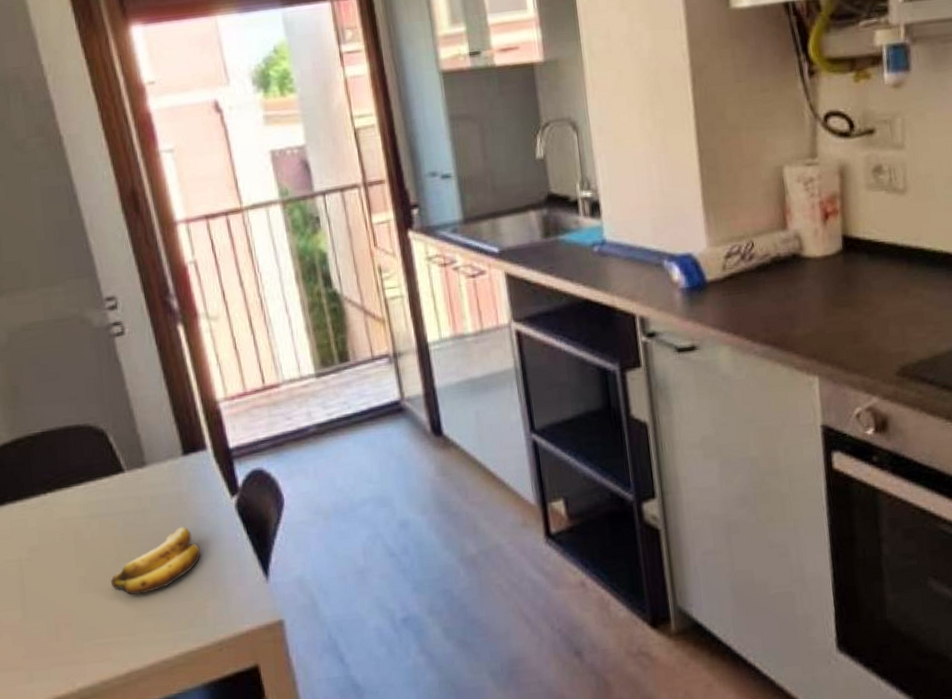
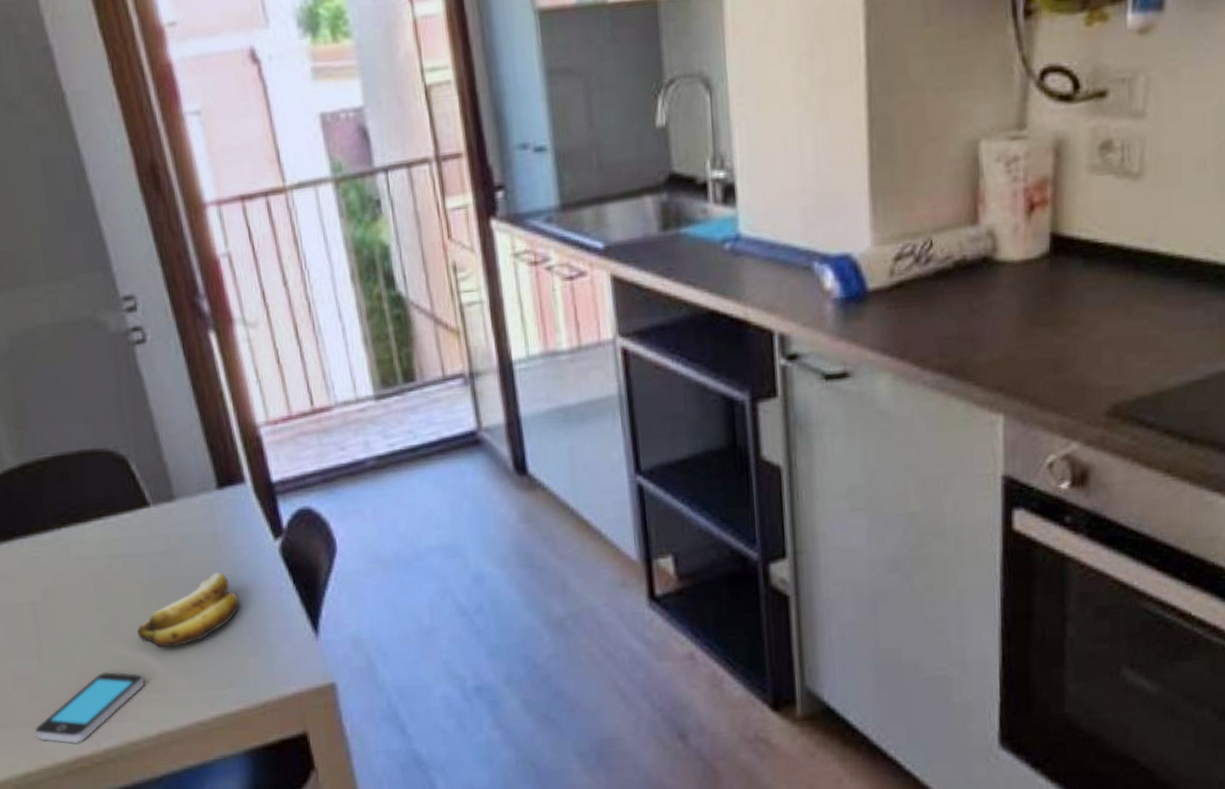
smartphone: none [17,619,117,685] -> present [35,672,145,744]

